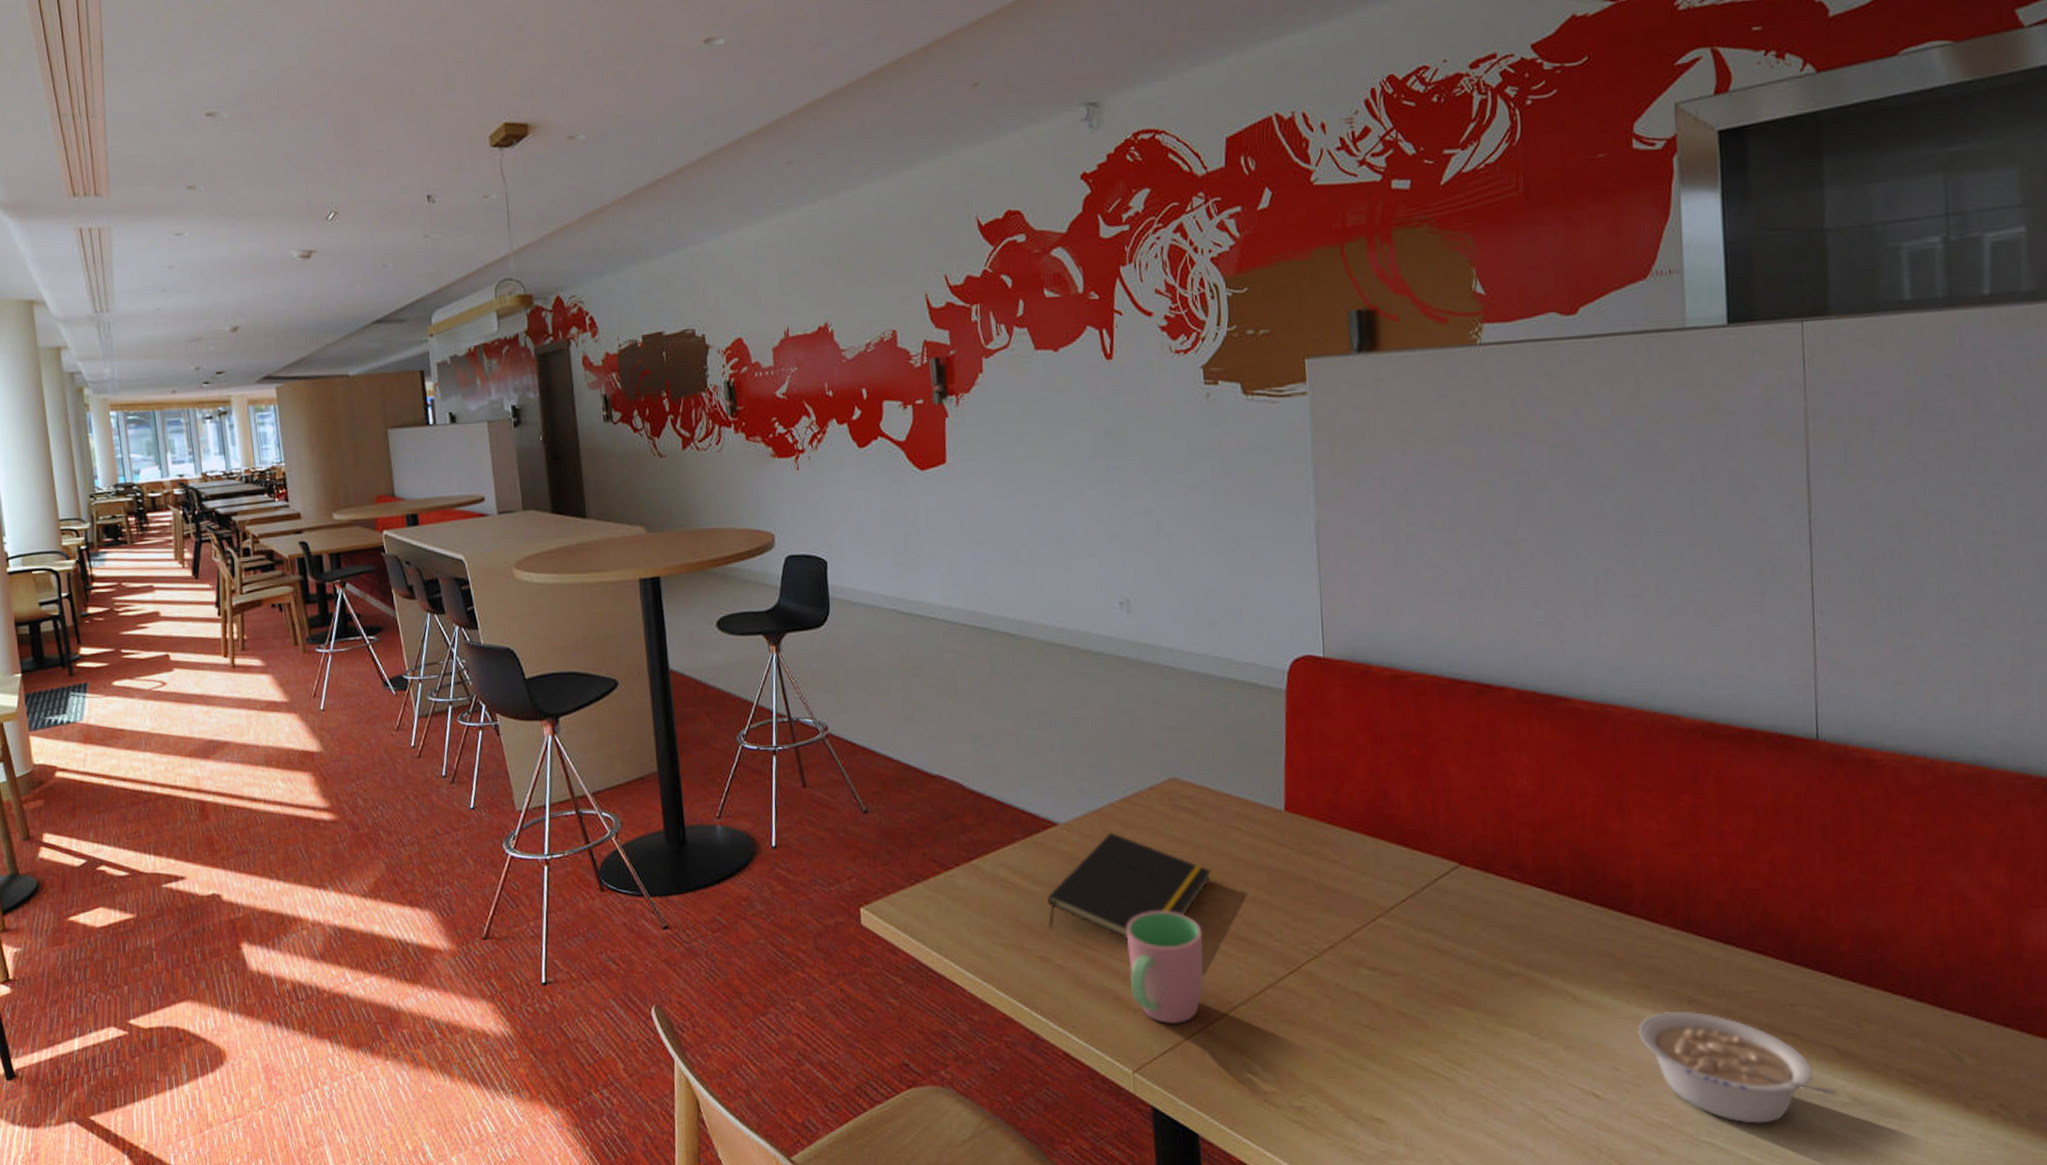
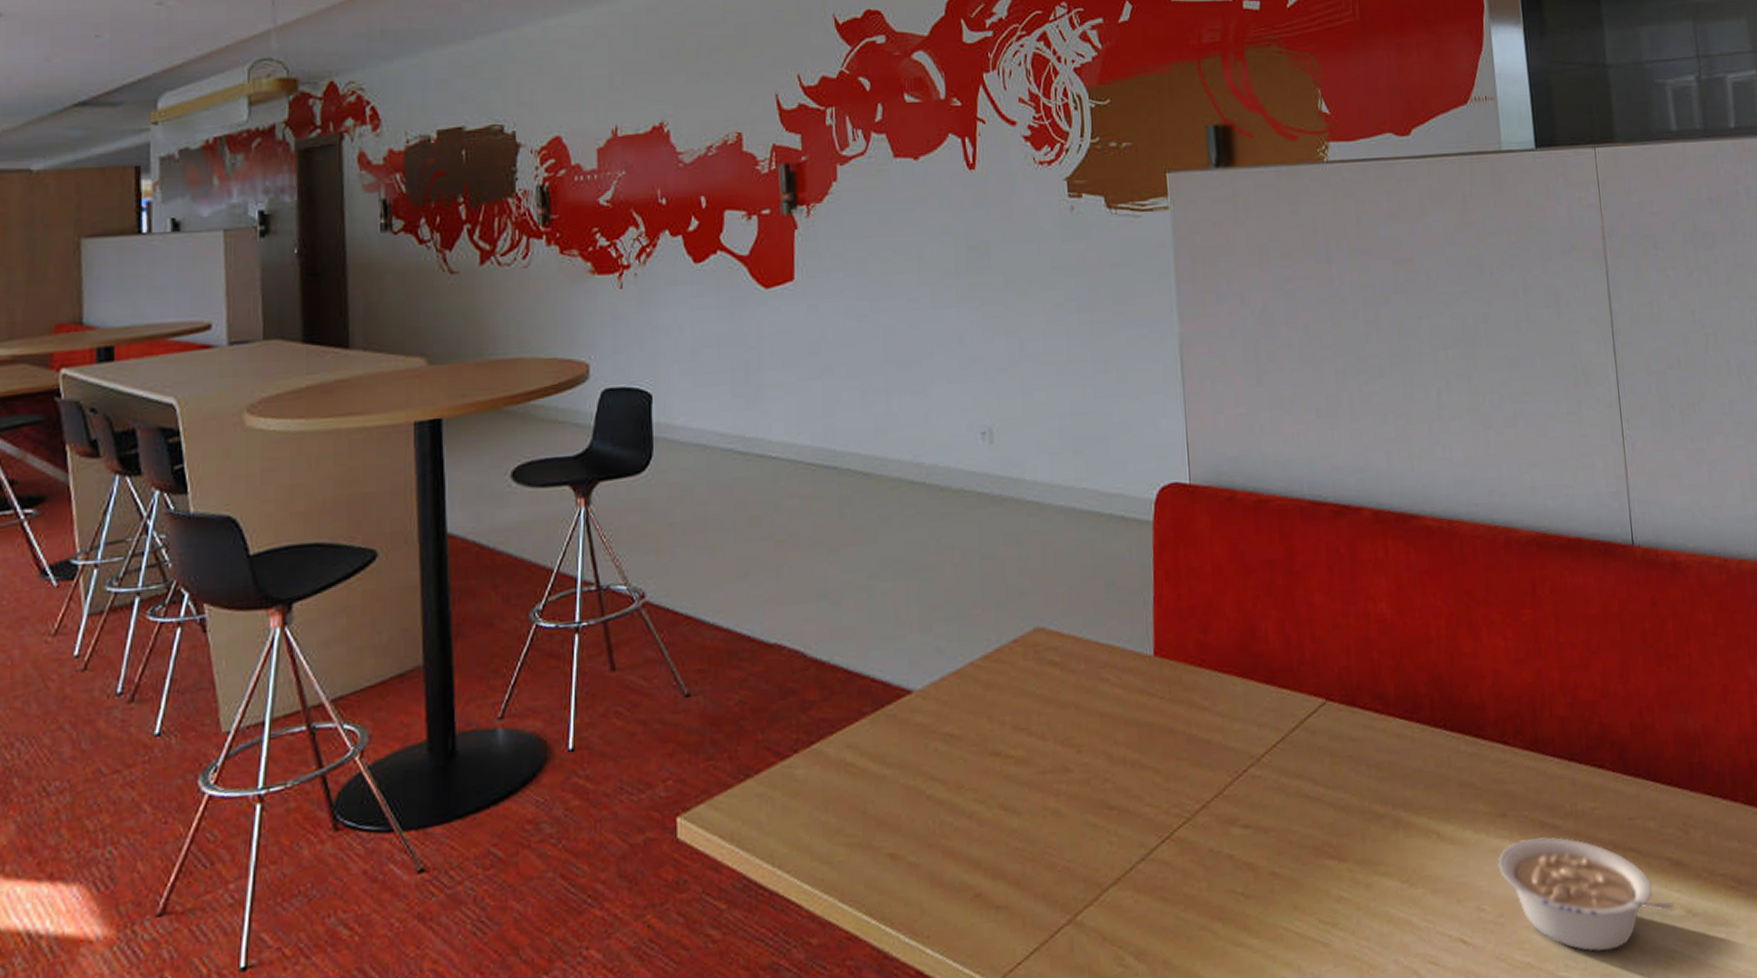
notepad: present [1048,832,1211,939] -> none [900,695,1079,822]
cup: present [1126,910,1205,1025] -> none [988,783,1073,920]

